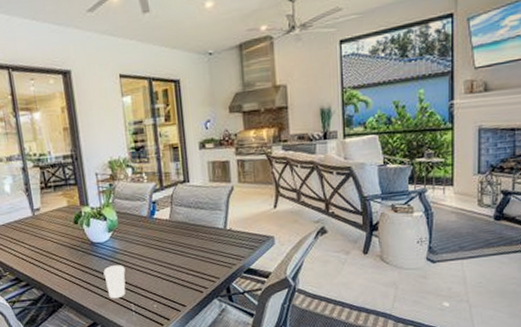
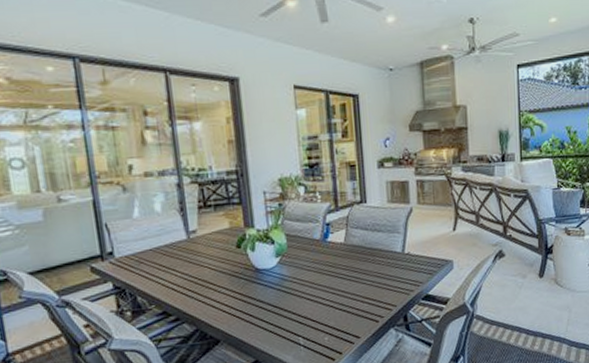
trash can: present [103,265,126,299] -> none [268,294,294,333]

